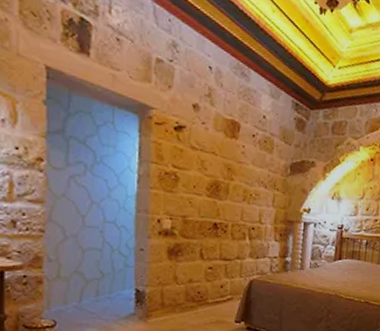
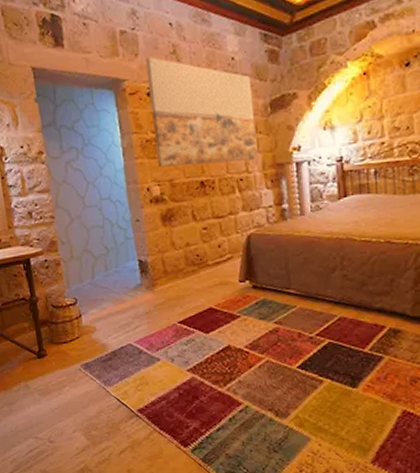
wall art: none [174,92,278,214] -> present [145,57,258,167]

